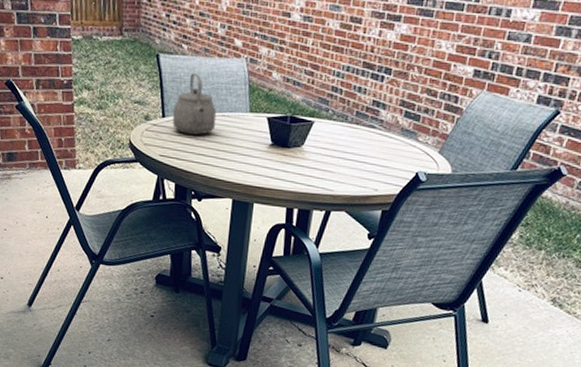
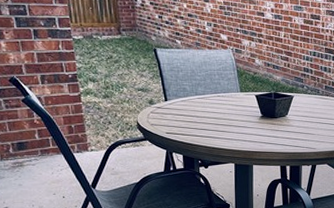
tea kettle: present [172,73,217,135] -> none [173,63,213,113]

